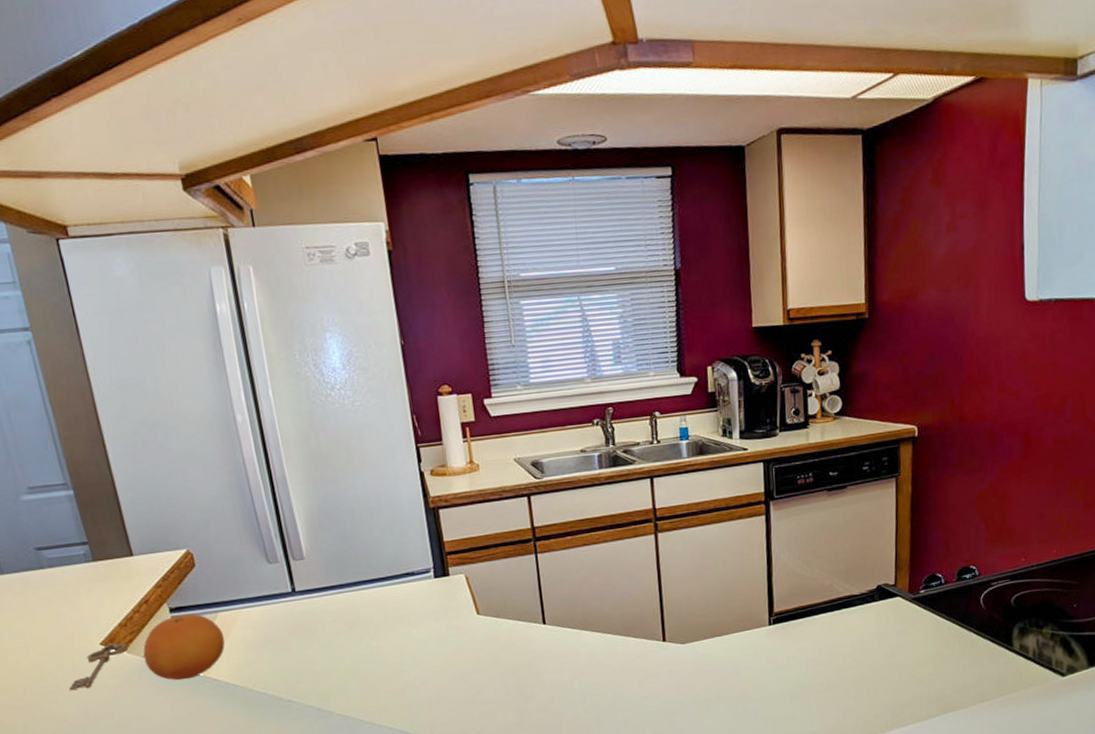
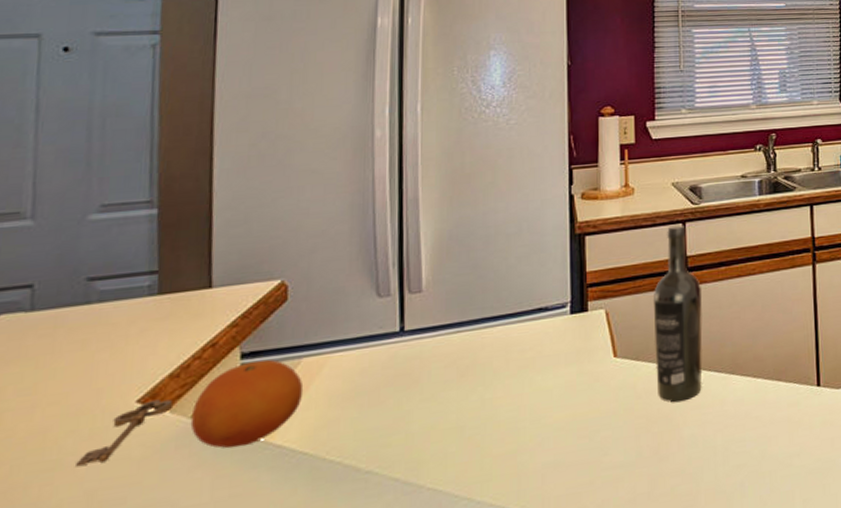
wine bottle: none [506,498,558,653] -> present [653,225,703,403]

